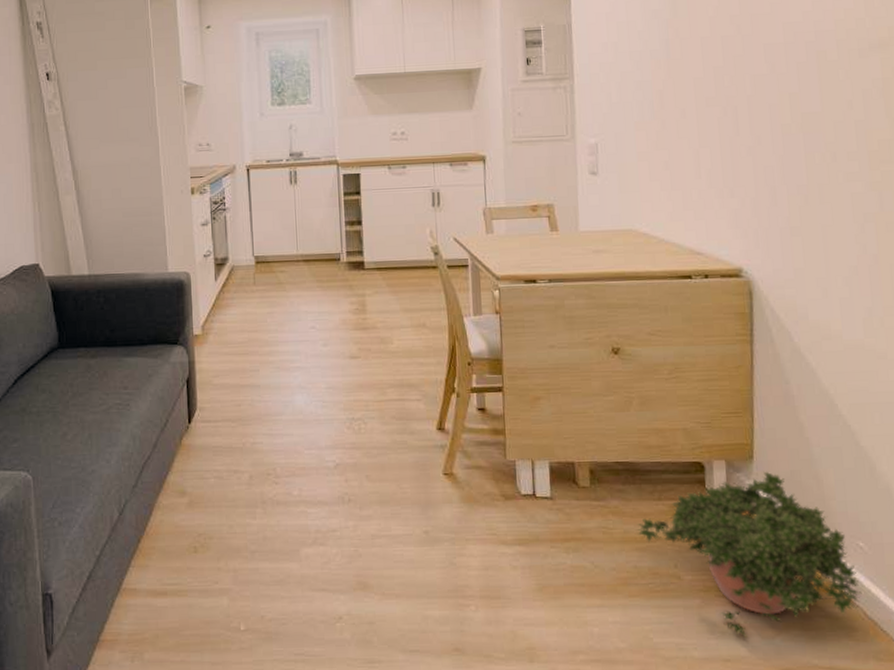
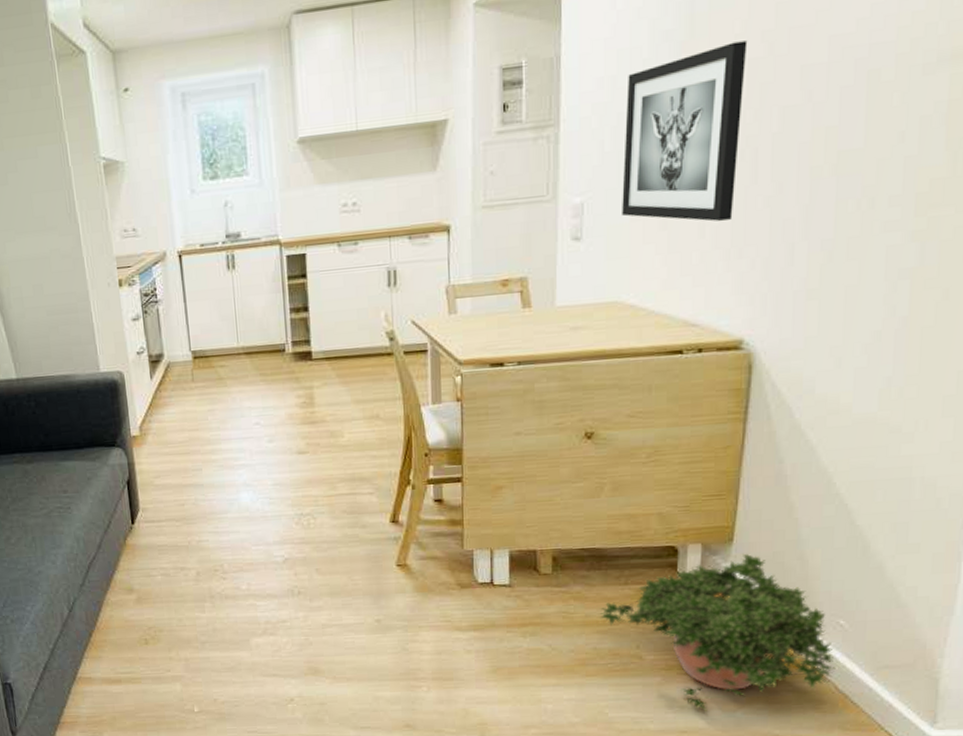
wall art: none [627,22,722,165] -> present [622,40,748,222]

